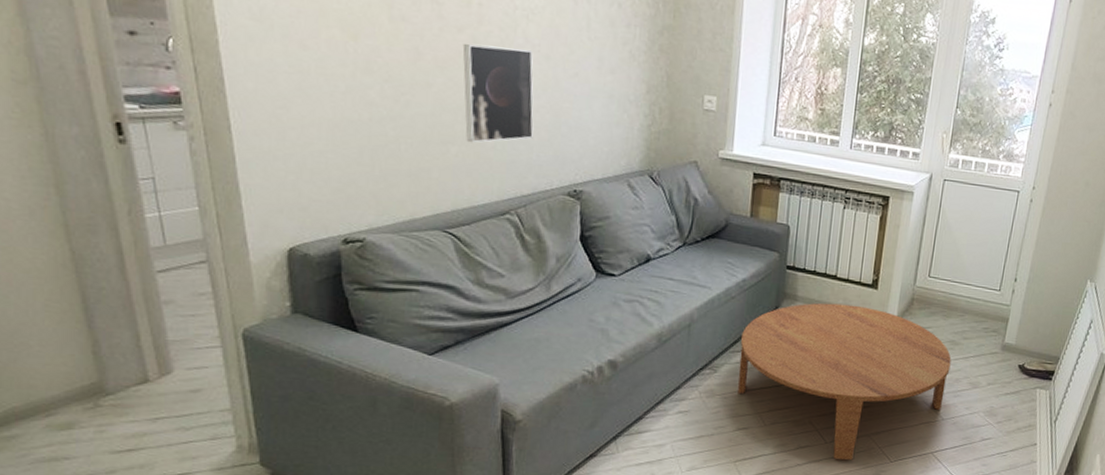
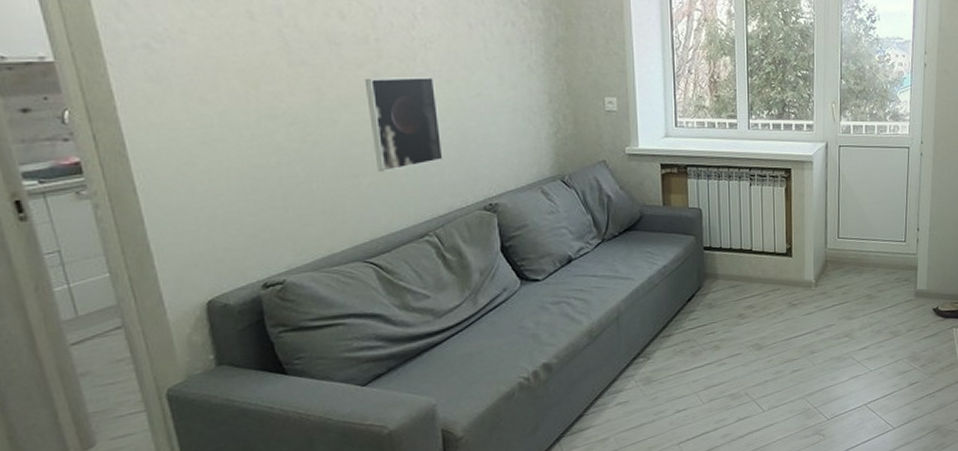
coffee table: present [738,303,952,461] -> none [670,275,870,426]

